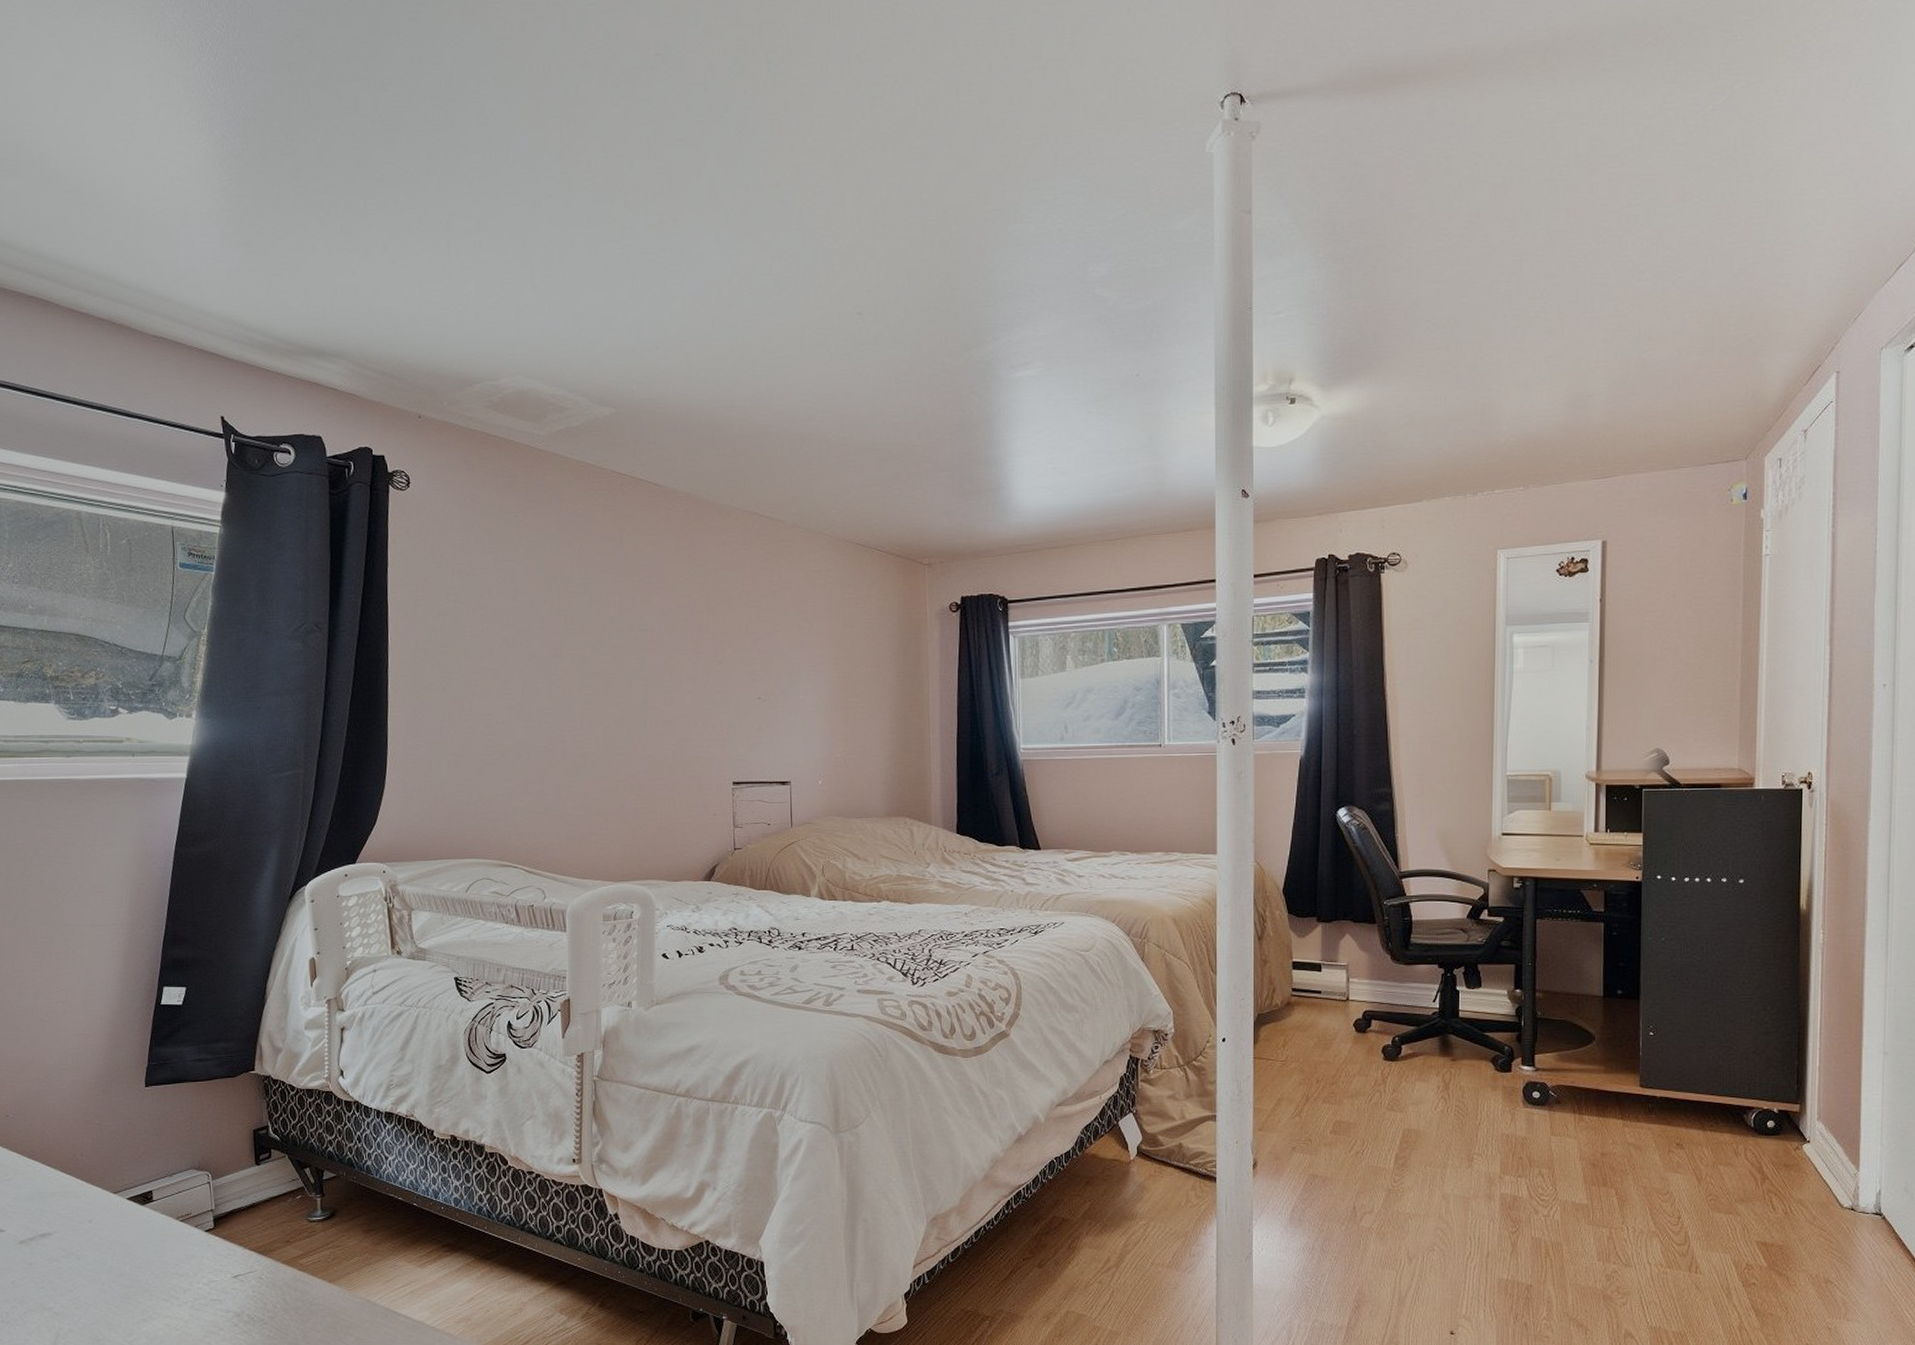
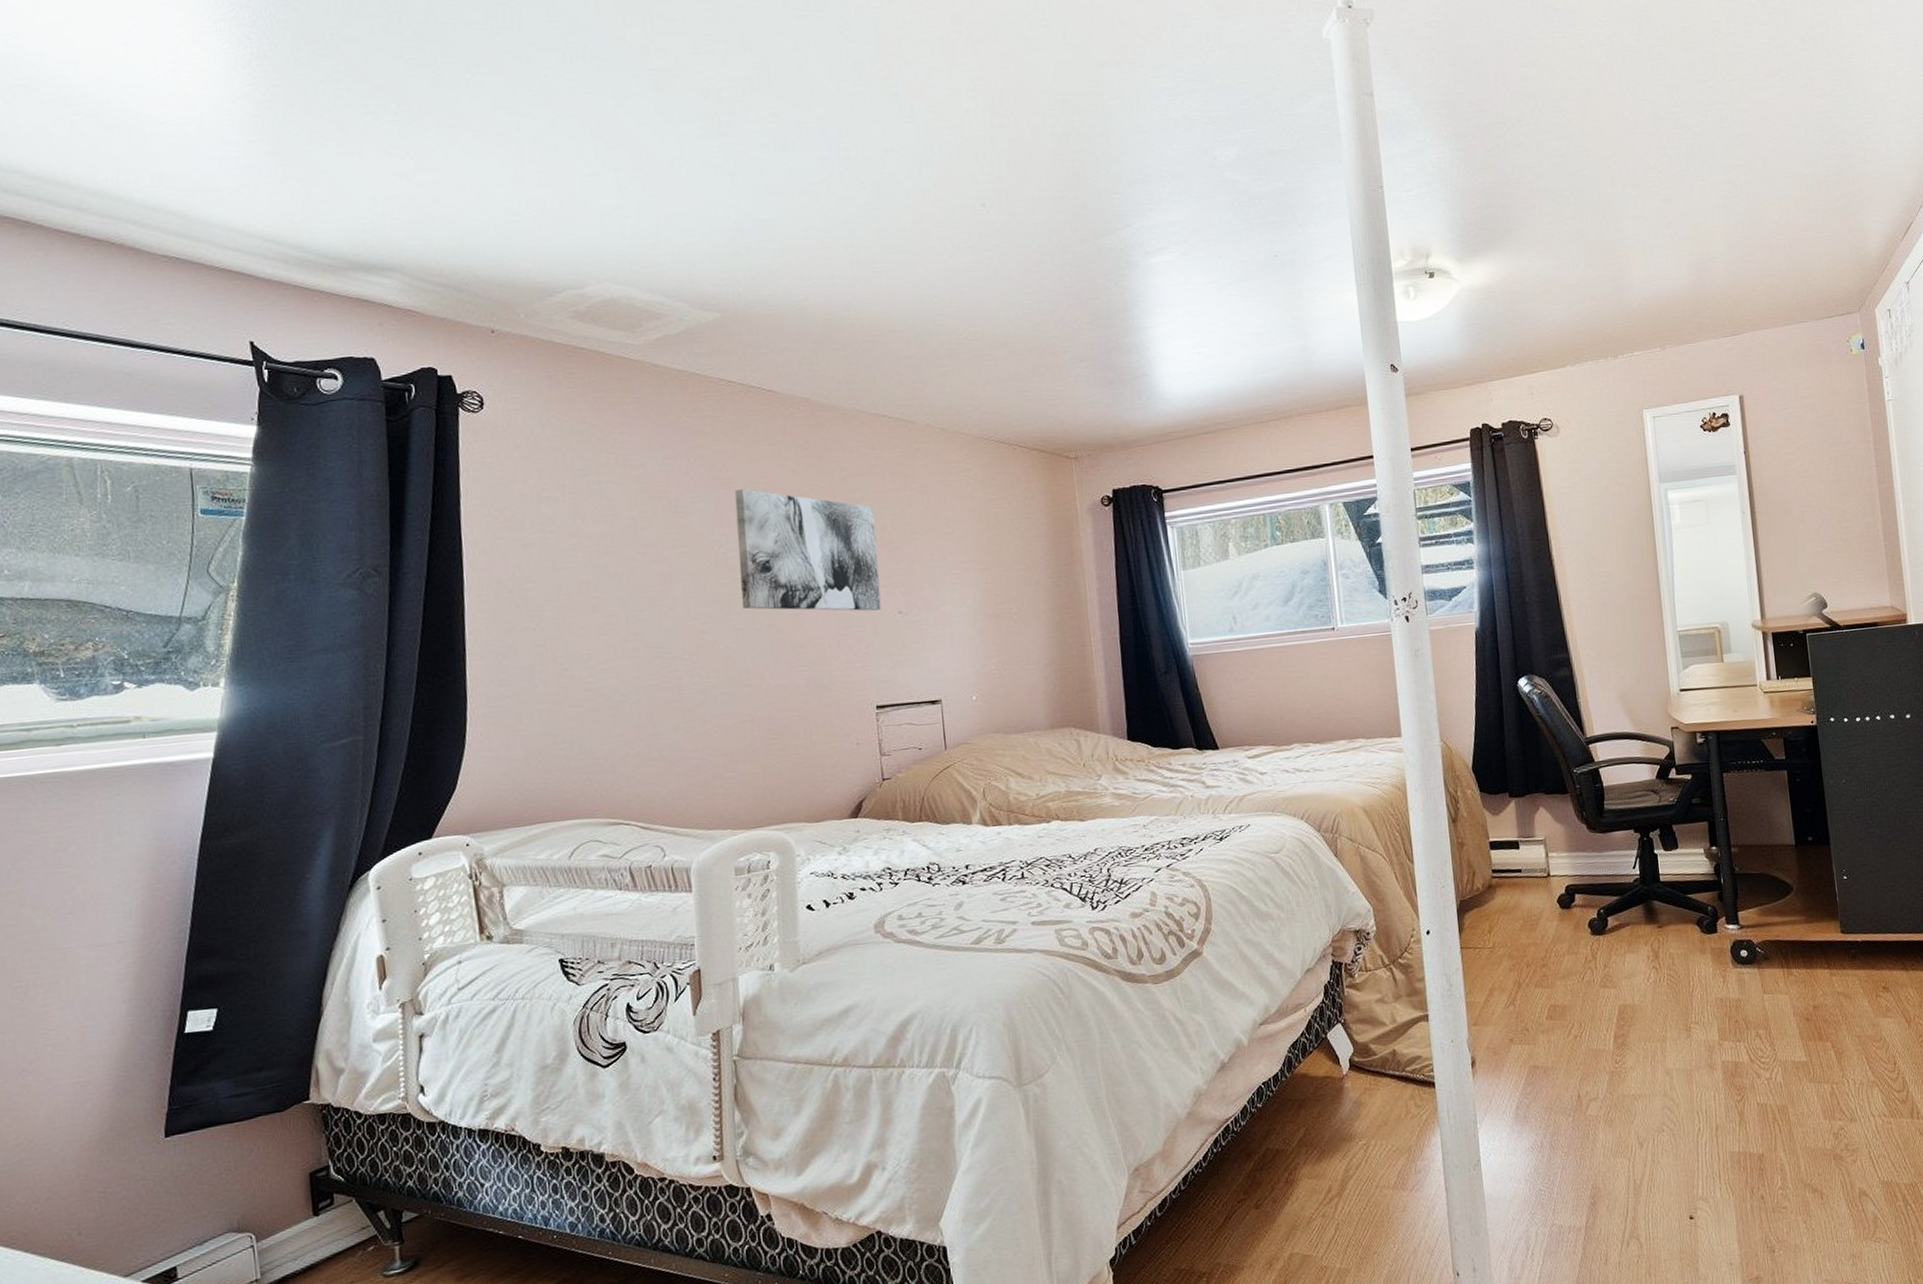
wall art: none [619,574,743,695] -> present [734,489,882,611]

